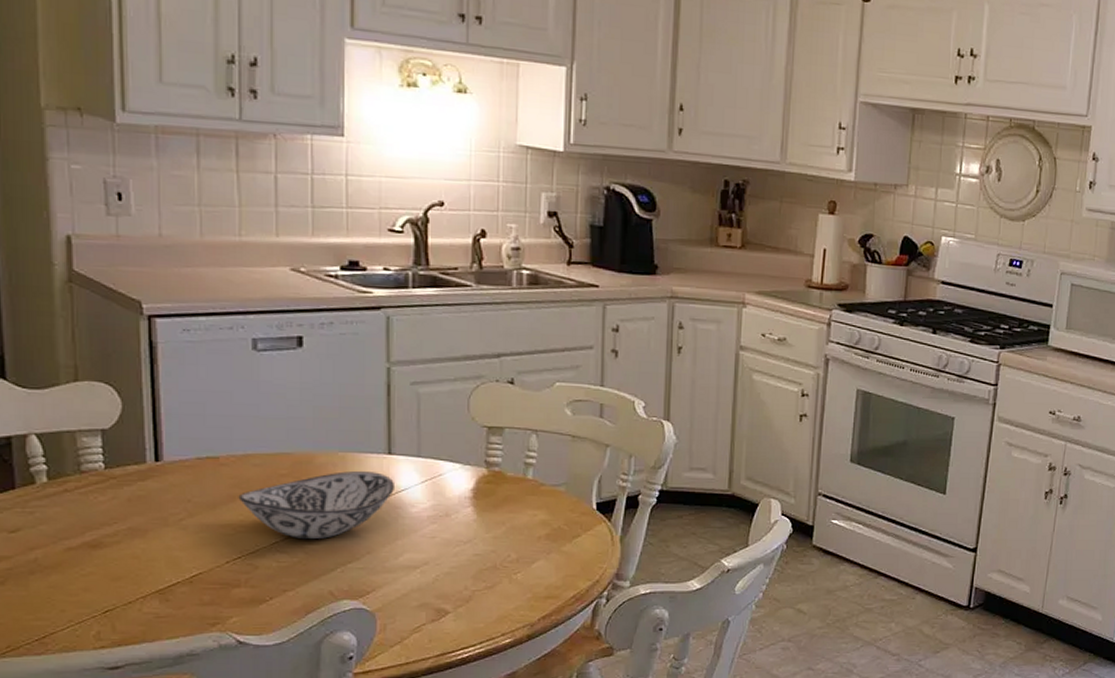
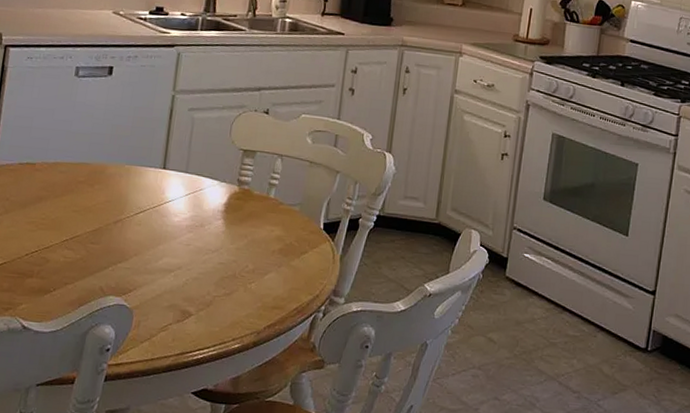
decorative bowl: present [238,470,394,540] -> none [44,181,165,240]

